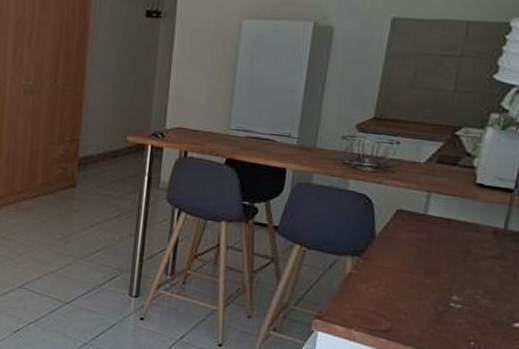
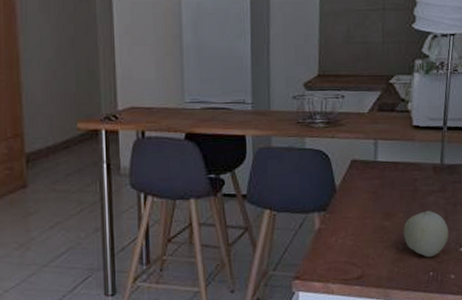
fruit: none [445,276,502,326] -> present [403,211,449,257]

